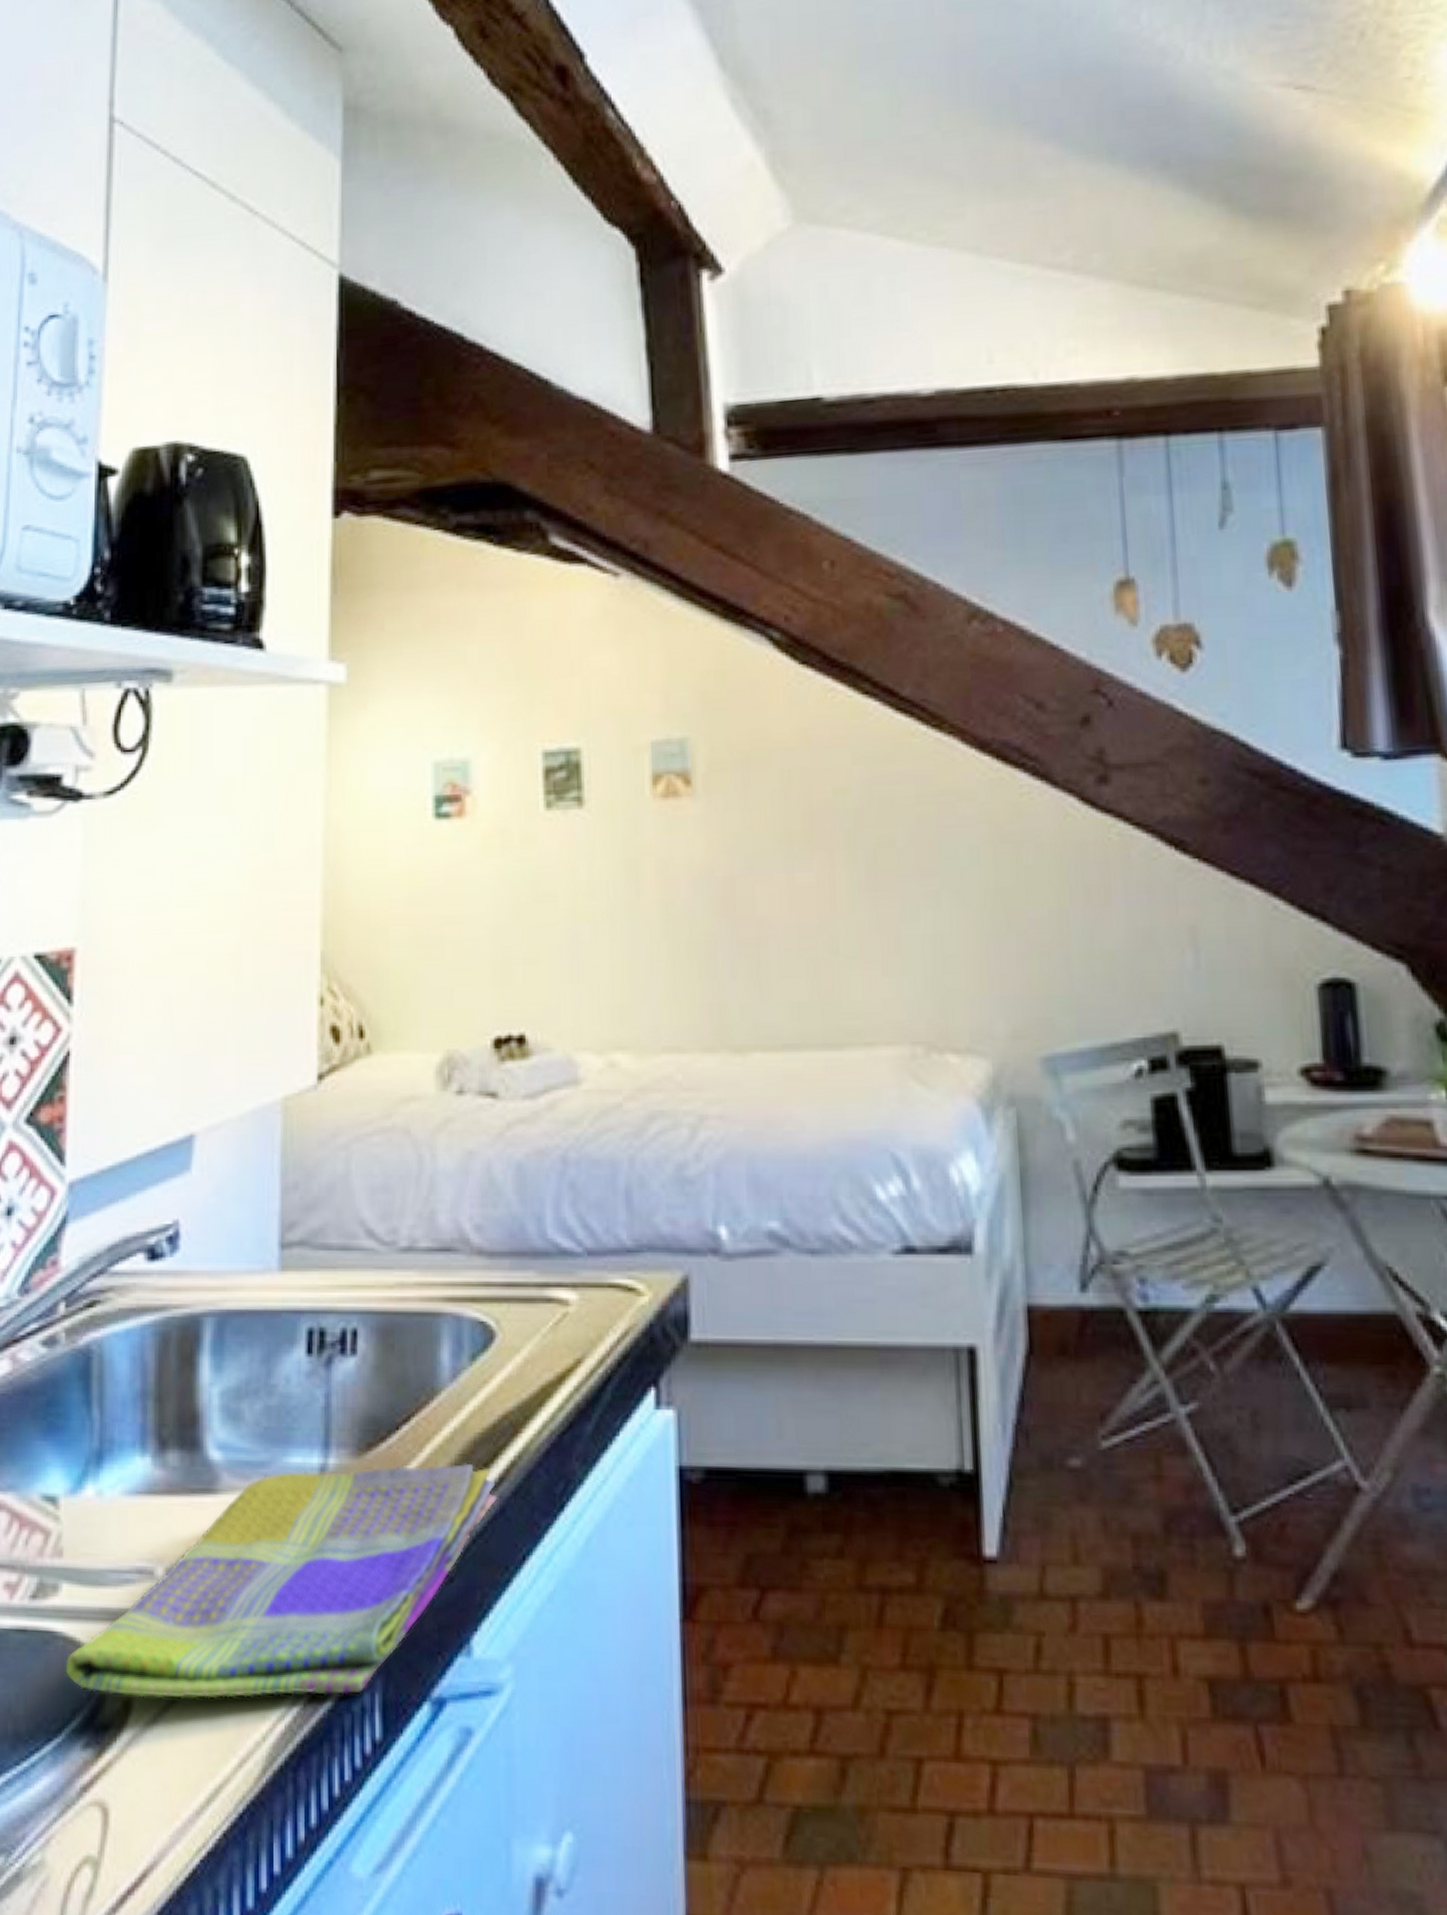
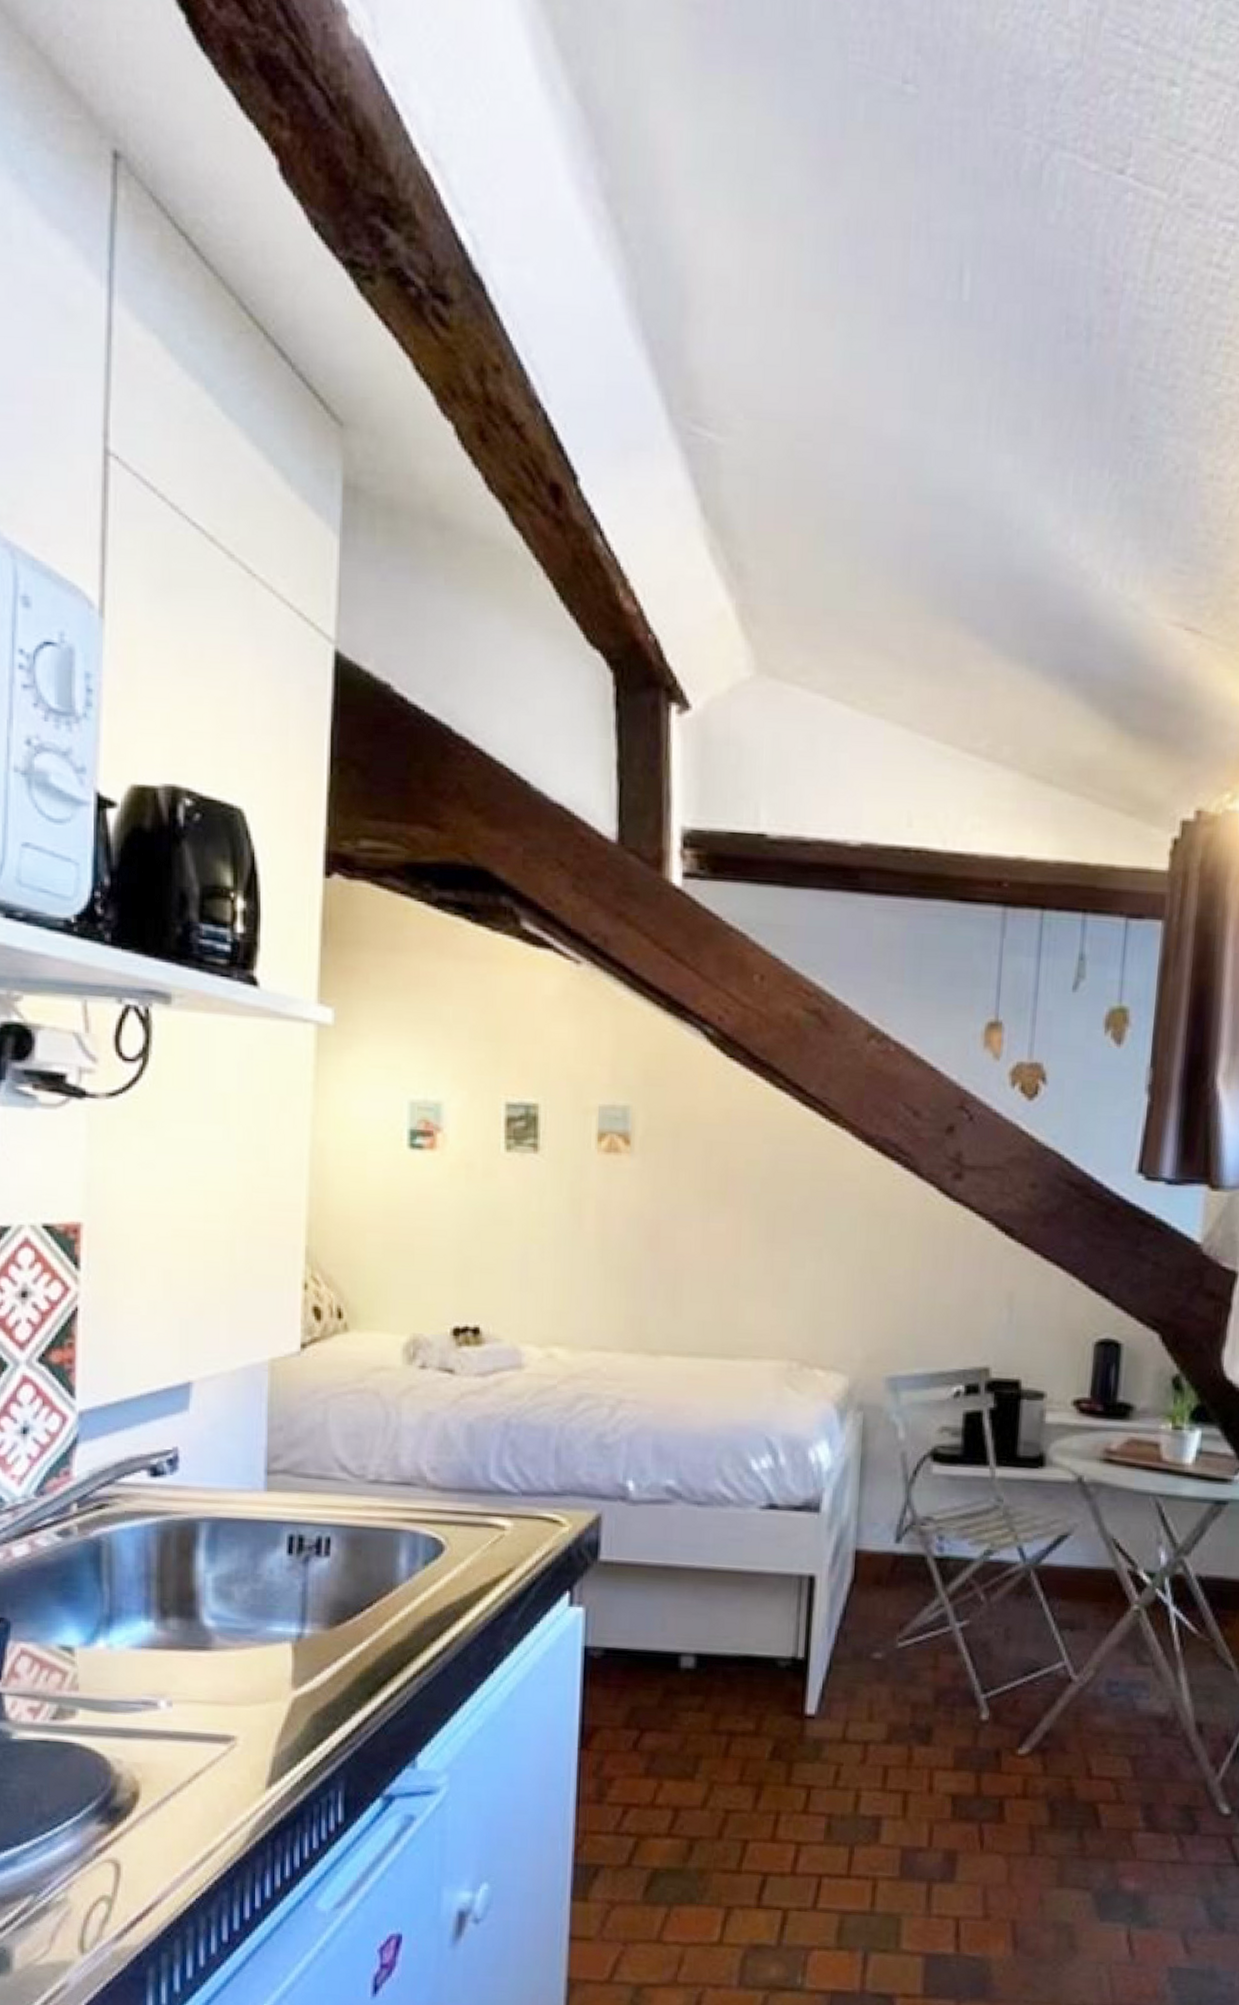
dish towel: present [65,1462,498,1699] -> none [82,1637,441,1792]

